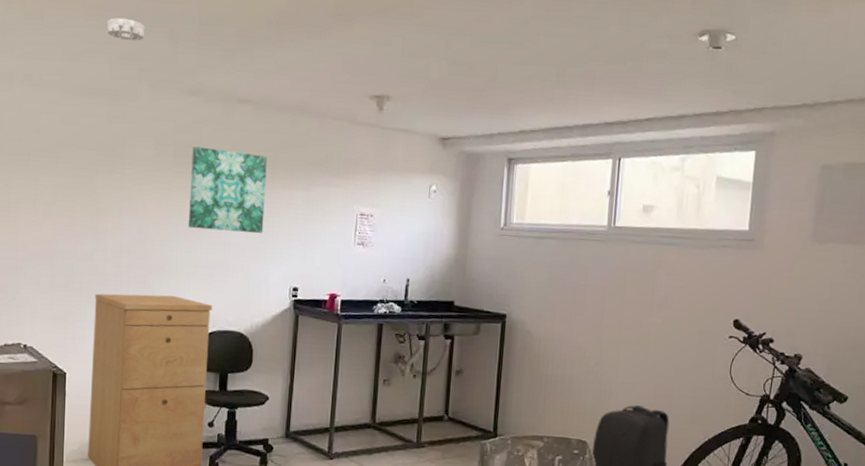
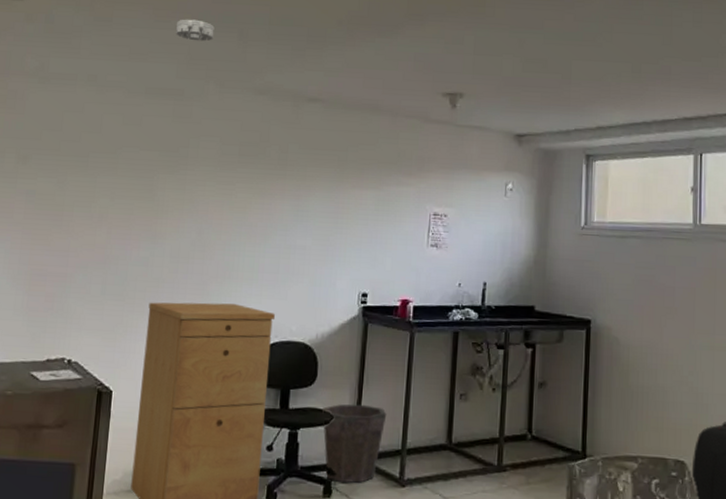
wall art: present [188,146,267,233] -> none [251,146,337,235]
waste bin: none [258,387,317,456] -> present [322,404,387,483]

